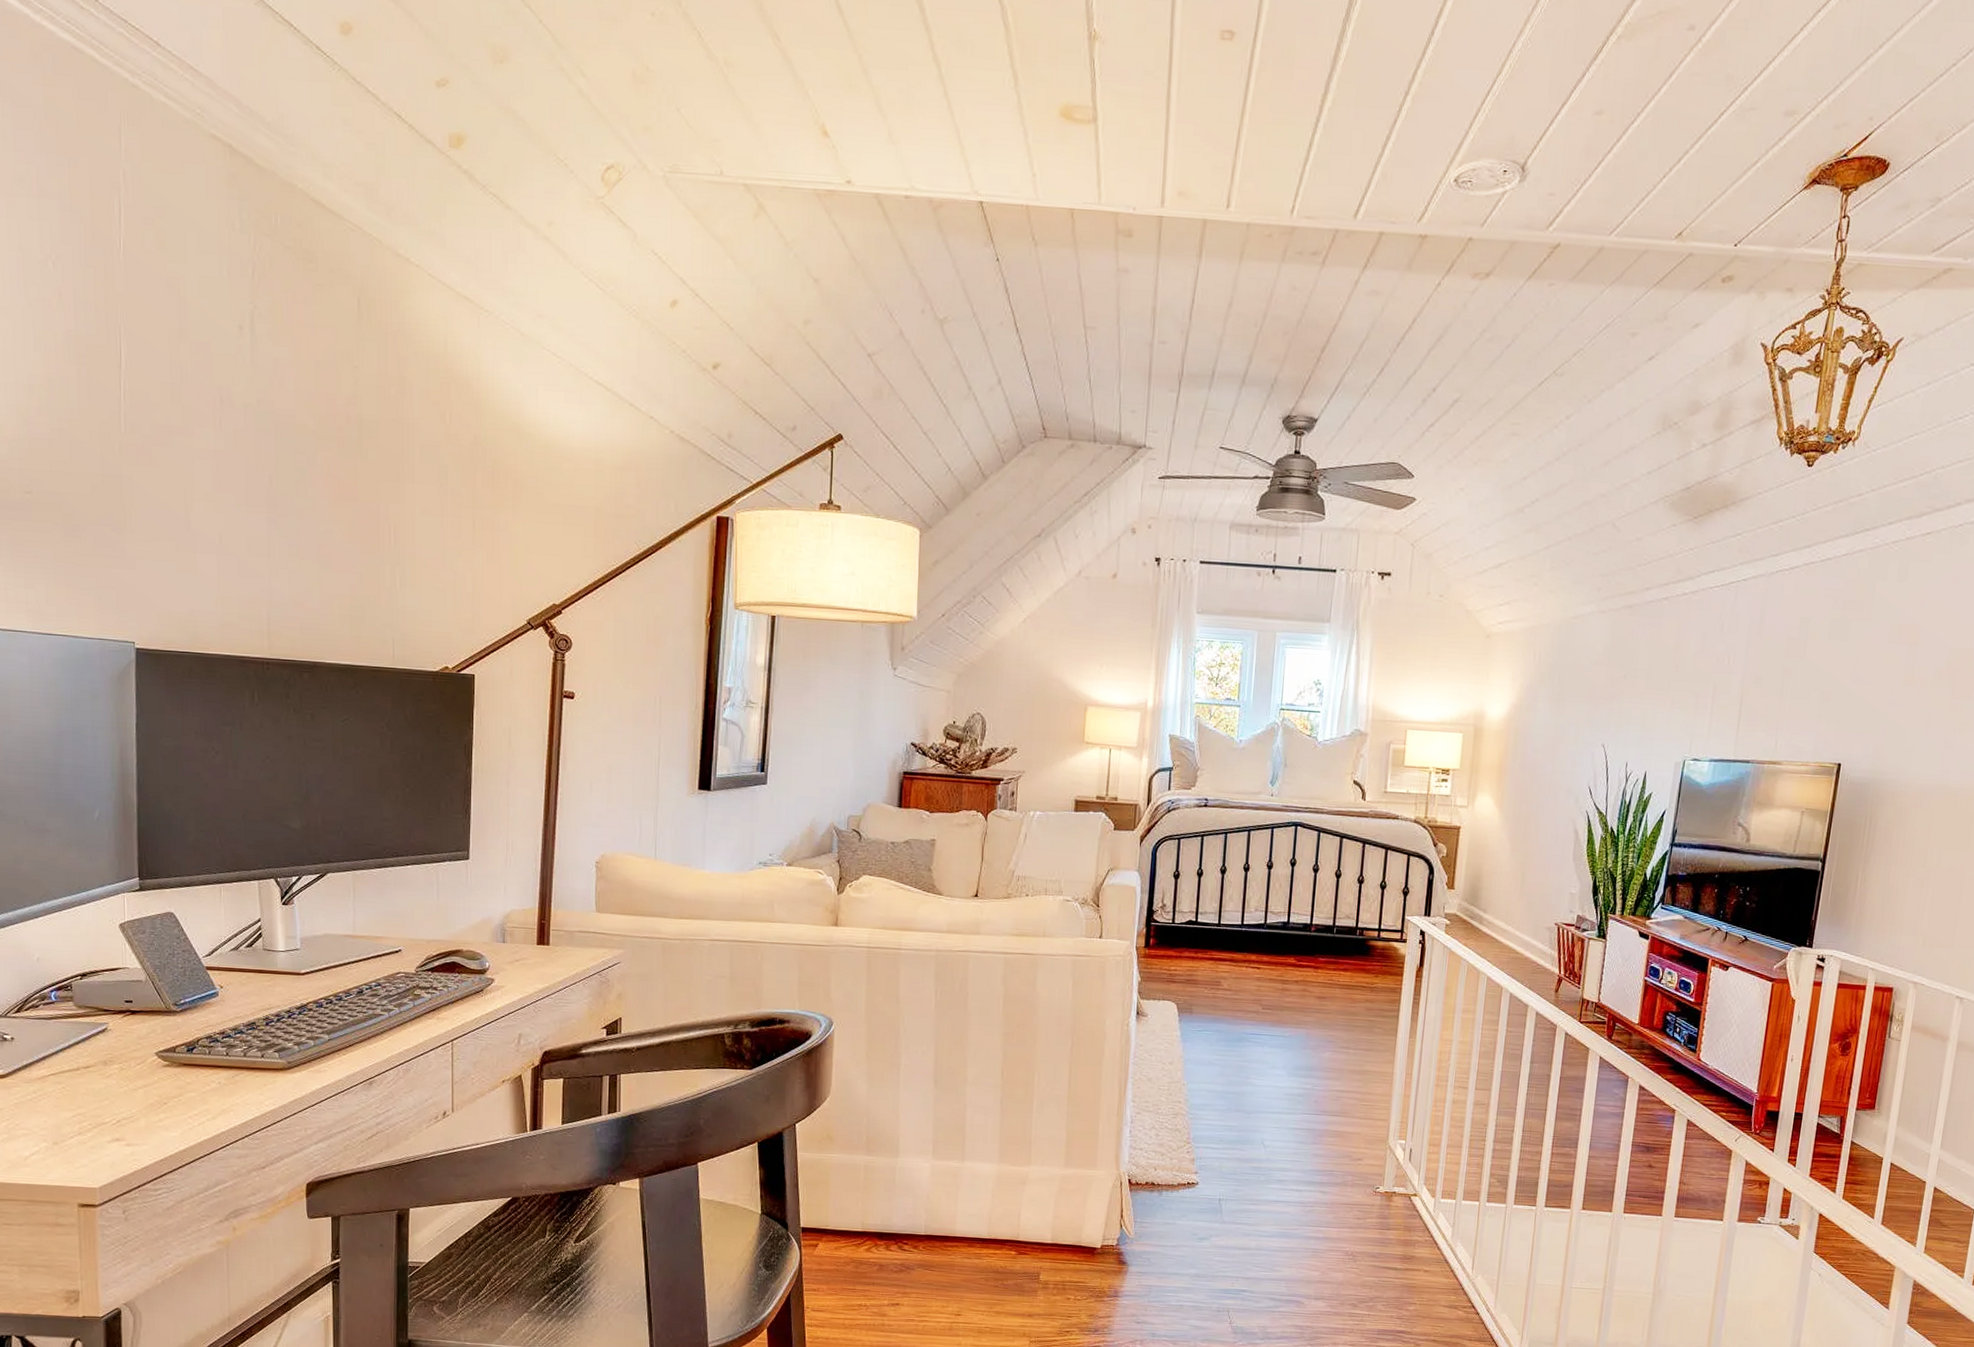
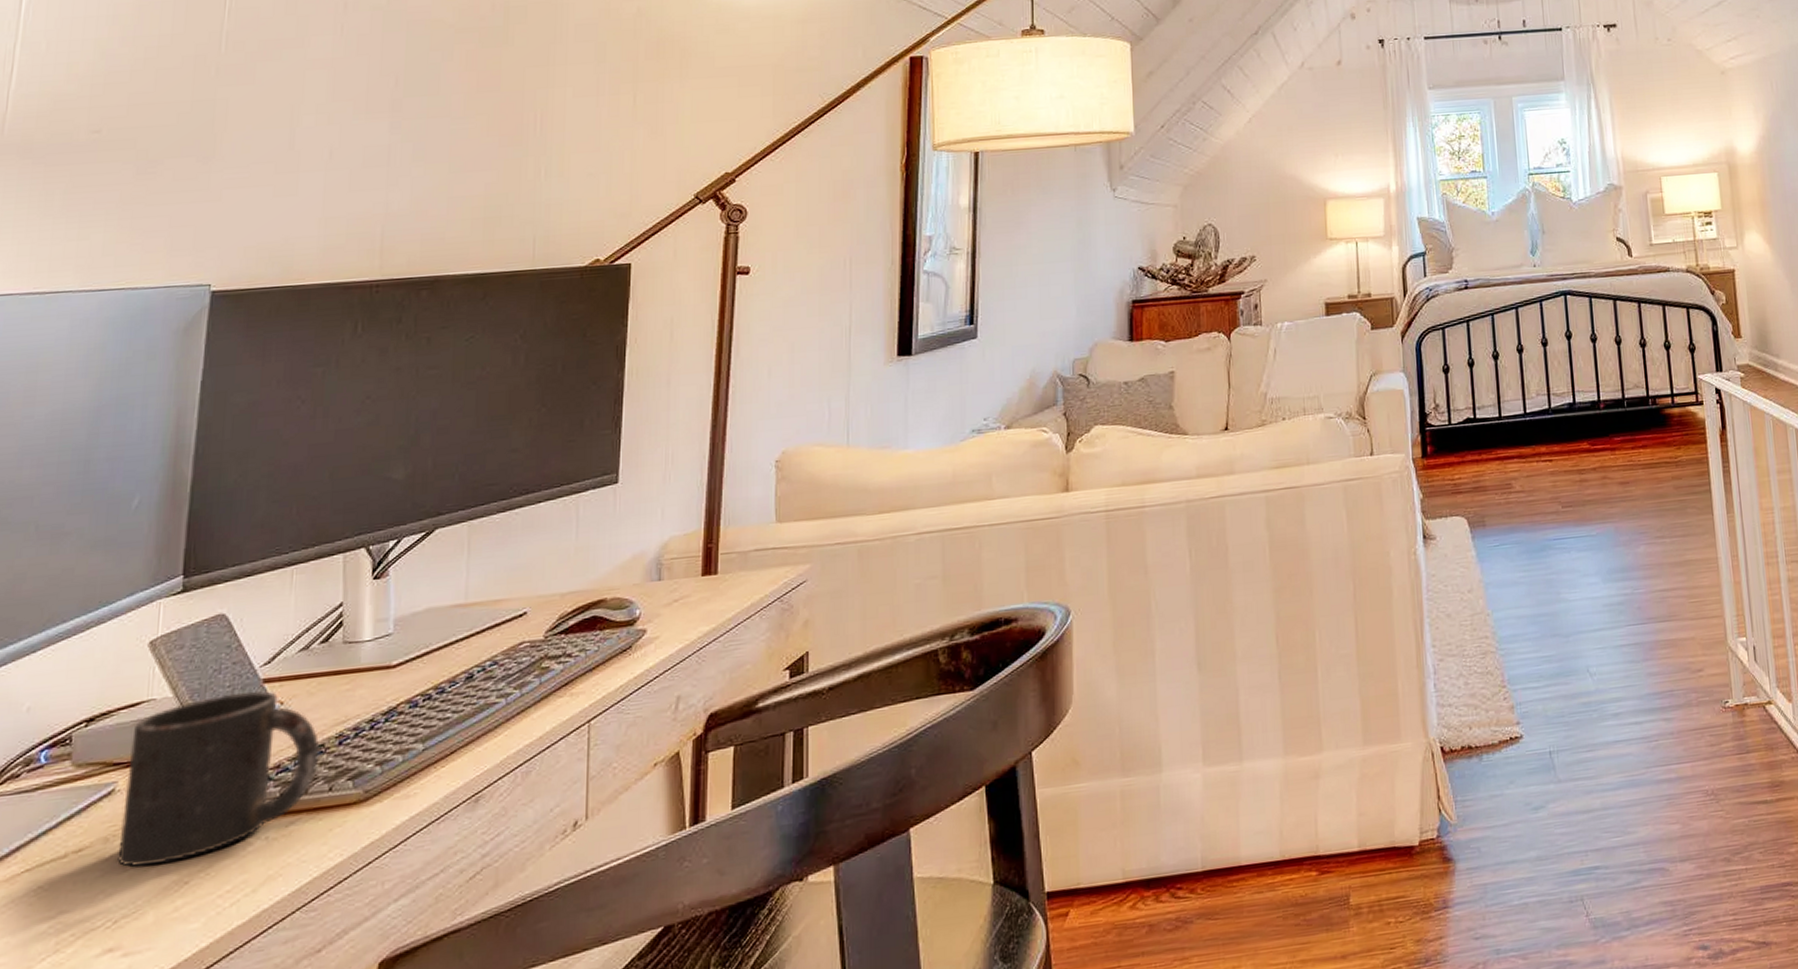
mug: none [114,973,253,1087] -> present [117,690,320,867]

